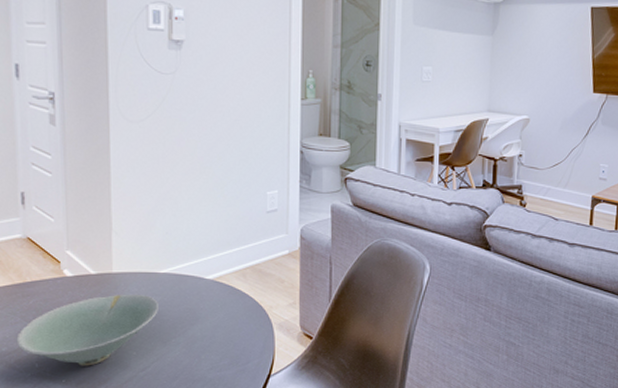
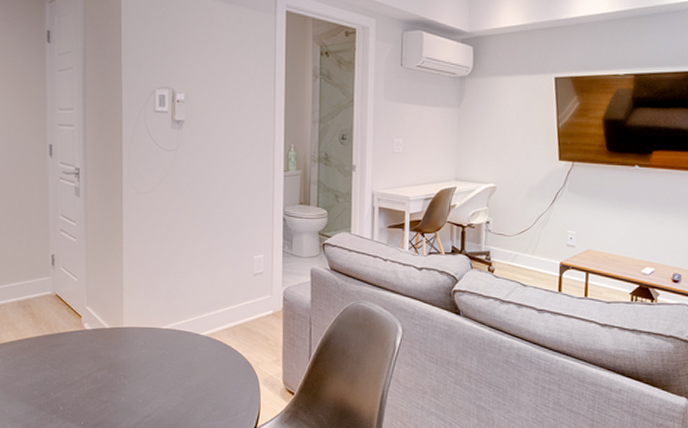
bowl: present [16,294,158,366] -> none [45,347,161,411]

